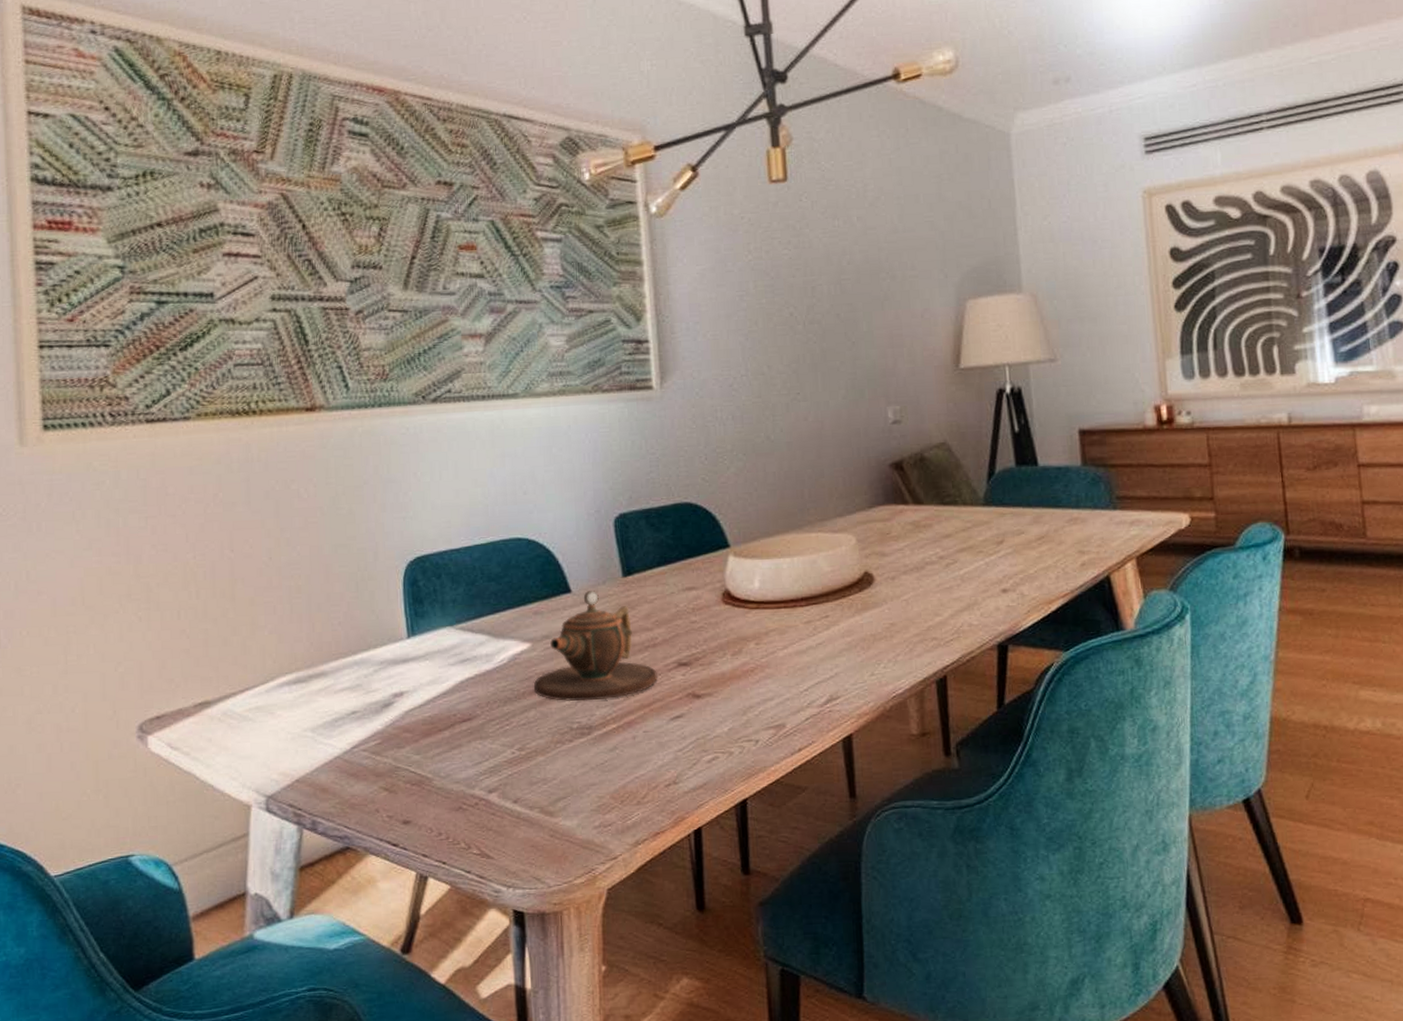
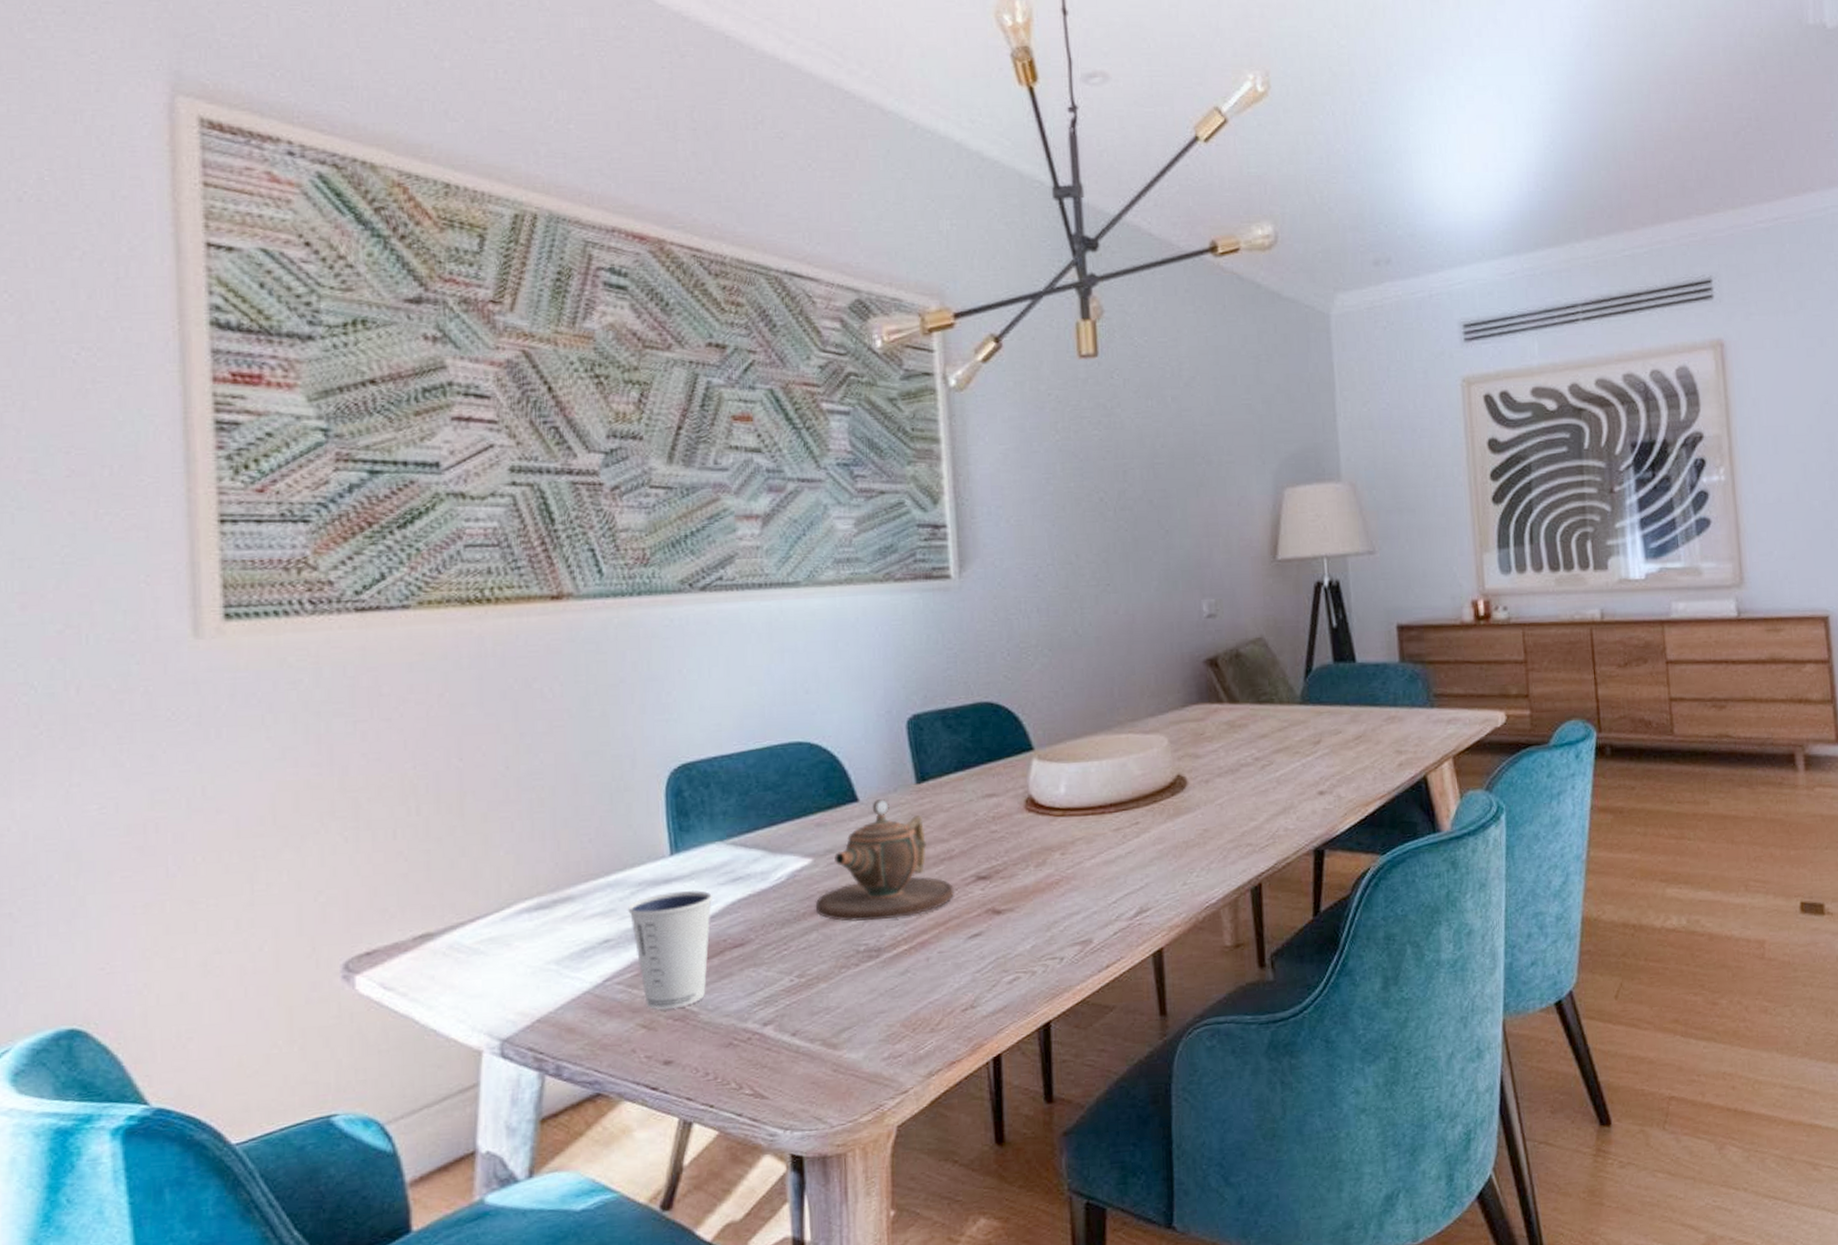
dixie cup: none [372,669,445,775] -> present [628,890,714,1010]

